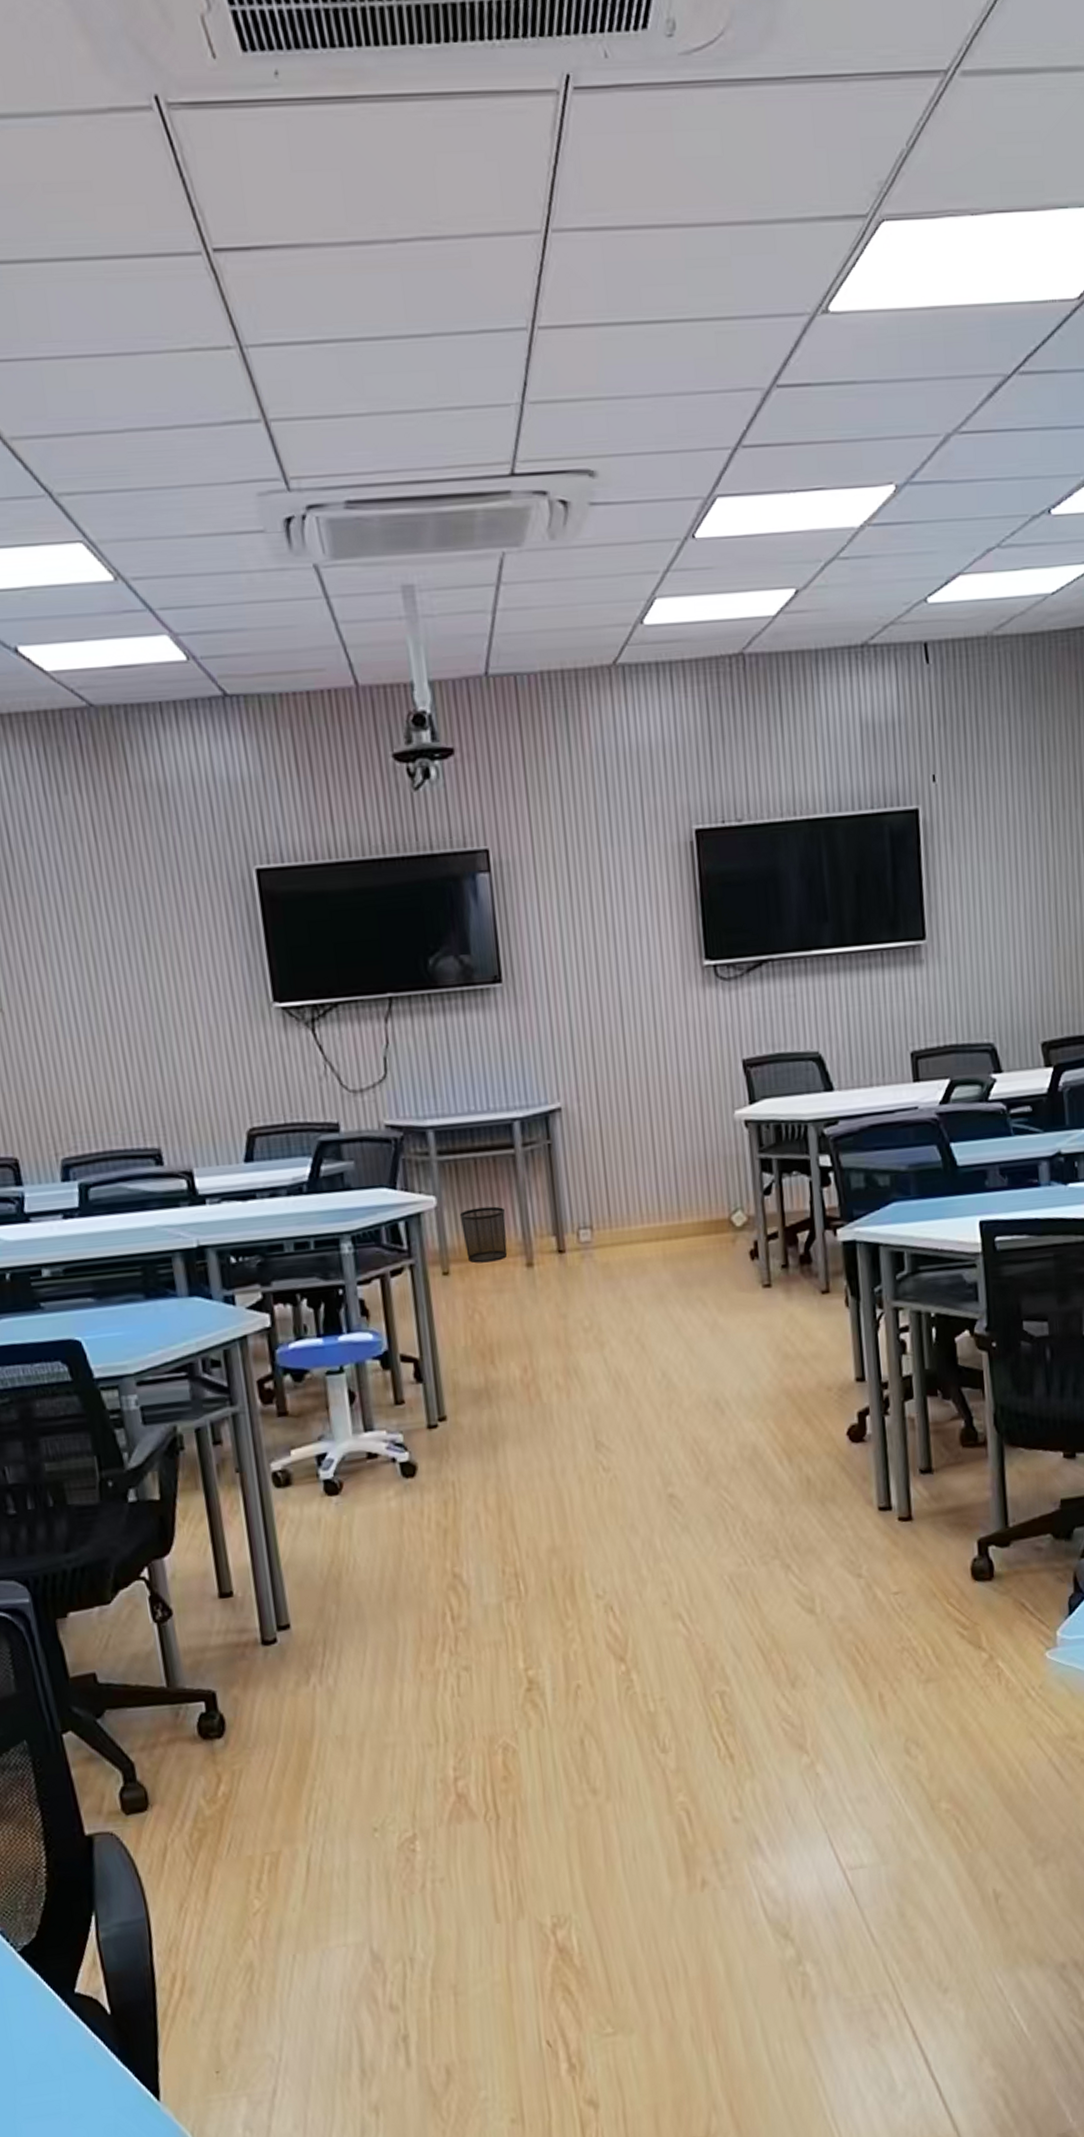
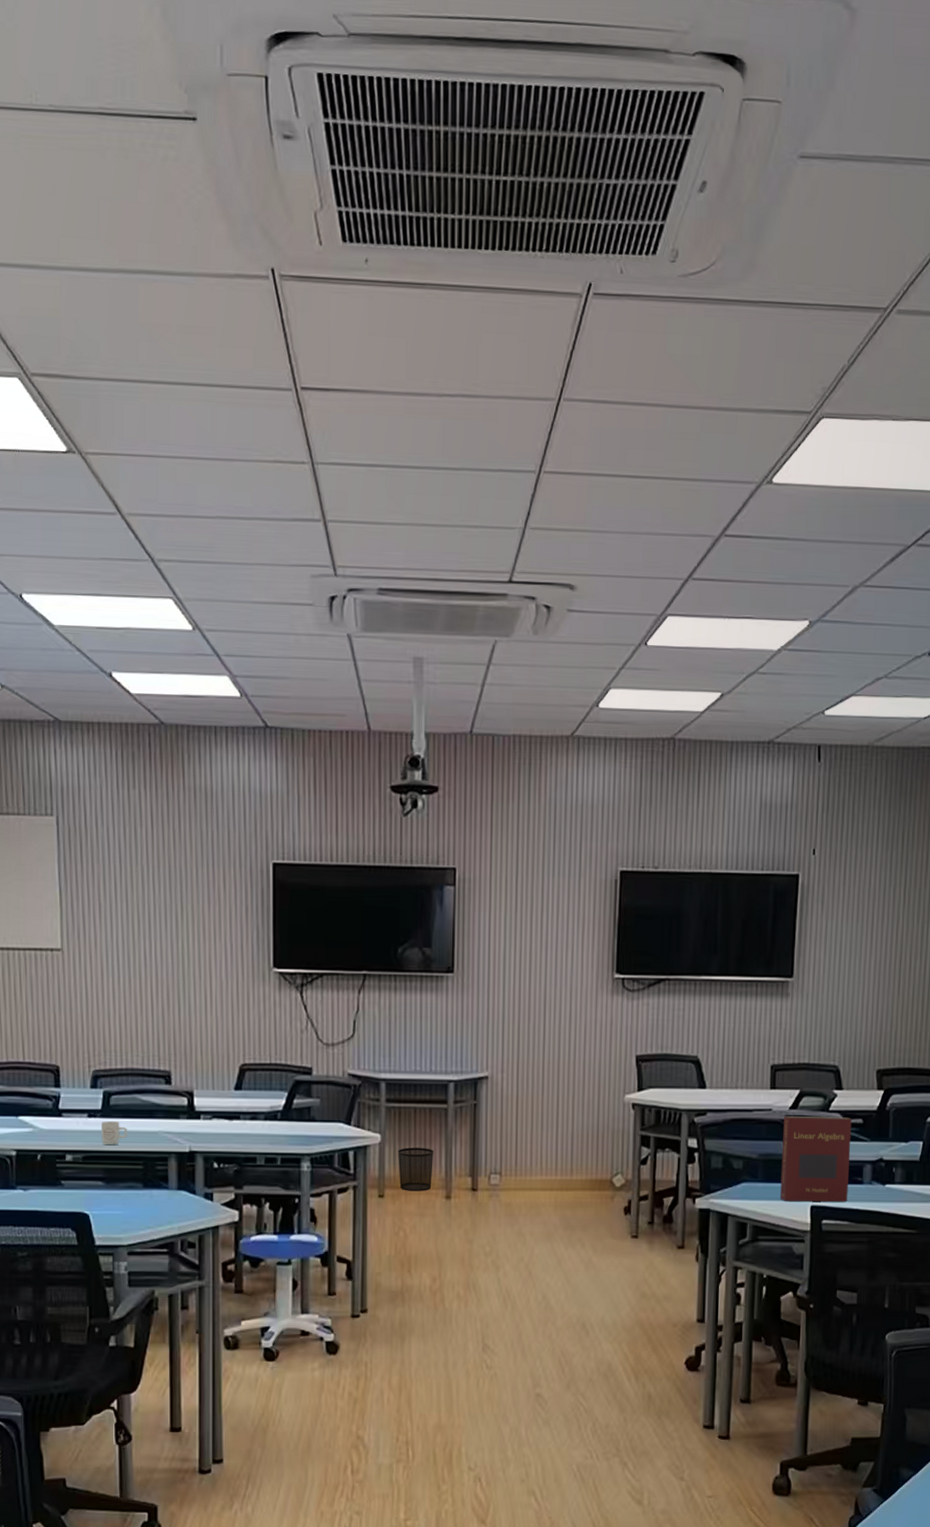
mug: none [81,1220,117,1252] -> present [100,1121,127,1146]
book: none [934,1106,1024,1219] -> present [780,1116,852,1203]

